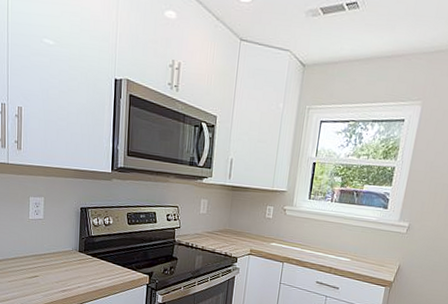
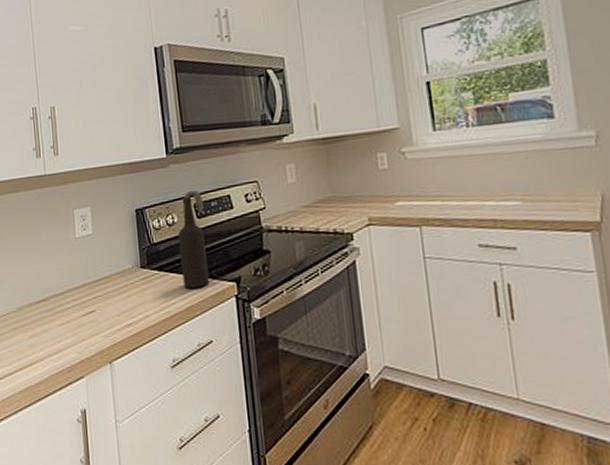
bottle: none [110,203,135,274] -> present [178,190,210,288]

